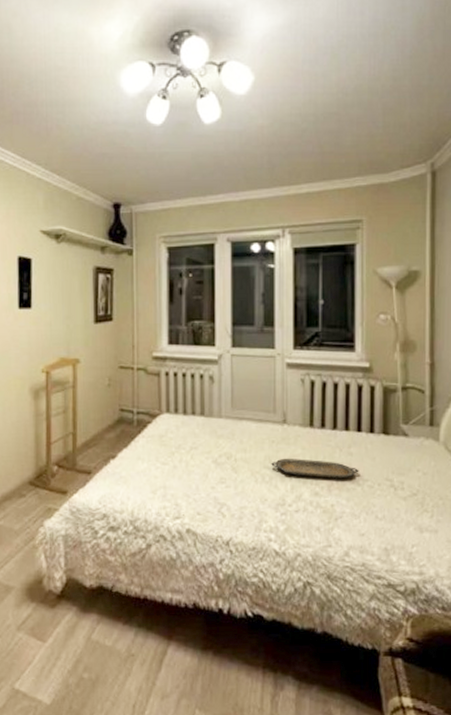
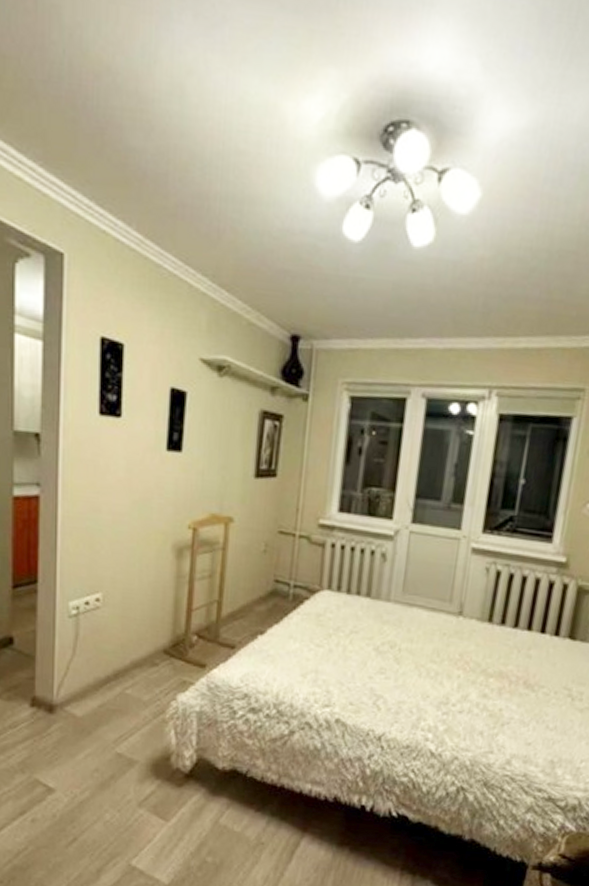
serving tray: present [271,458,359,479] -> none [439,653,536,682]

